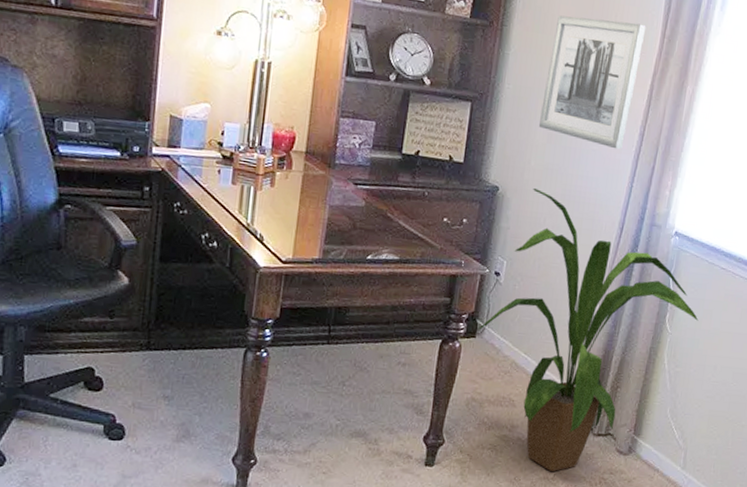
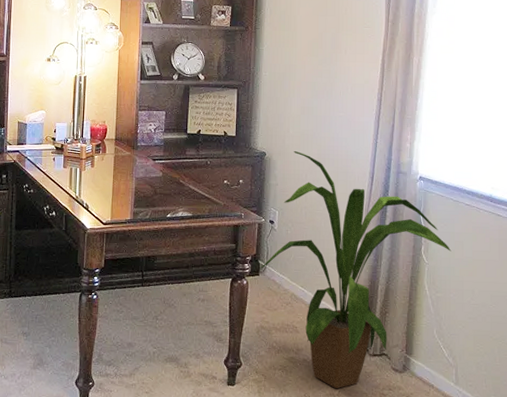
wall art: present [538,15,646,150] -> none [292,13,372,114]

